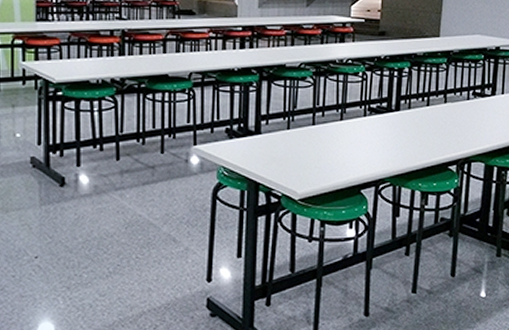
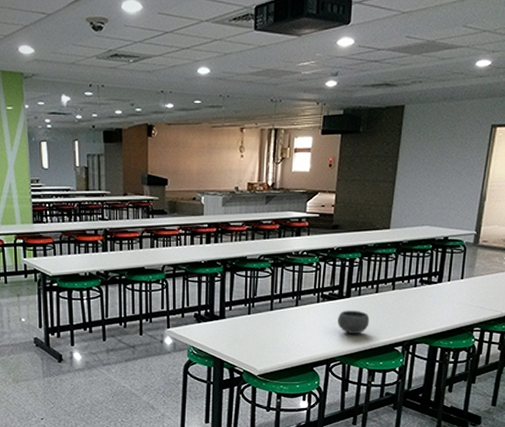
bowl: none [387,125,421,151] -> present [338,310,370,333]

